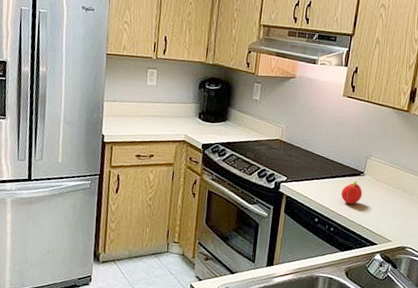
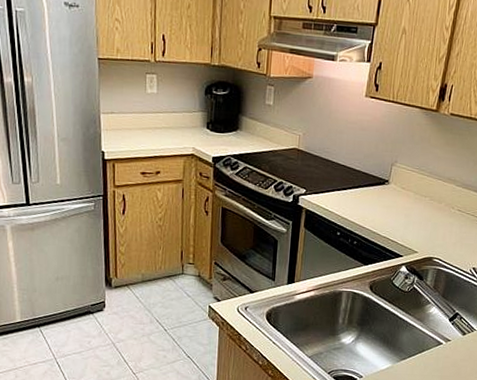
fruit: present [340,181,363,205] -> none [364,190,387,216]

